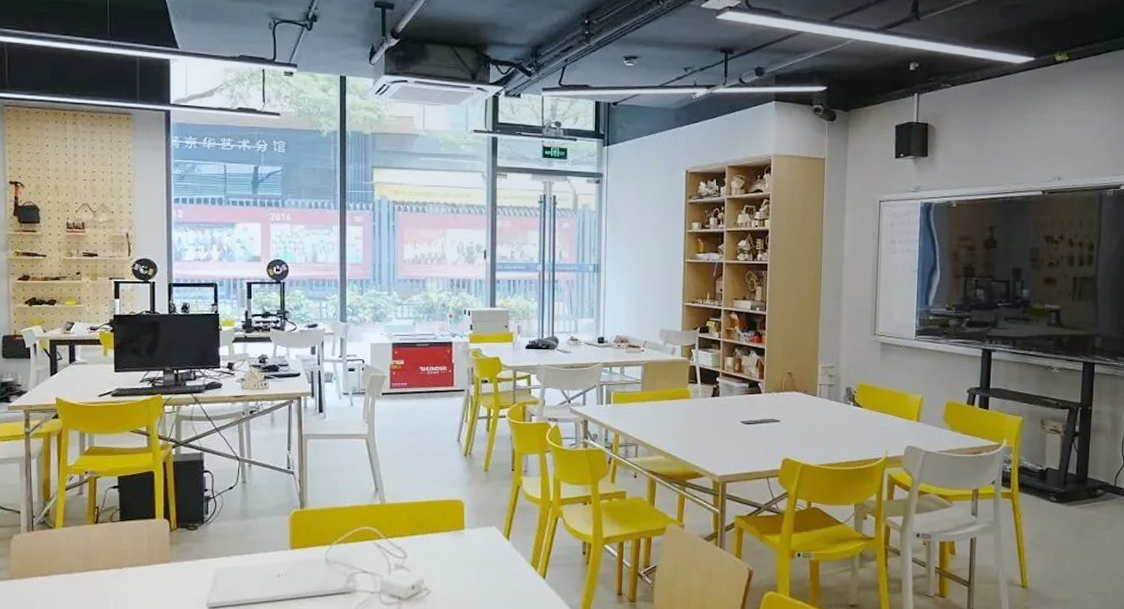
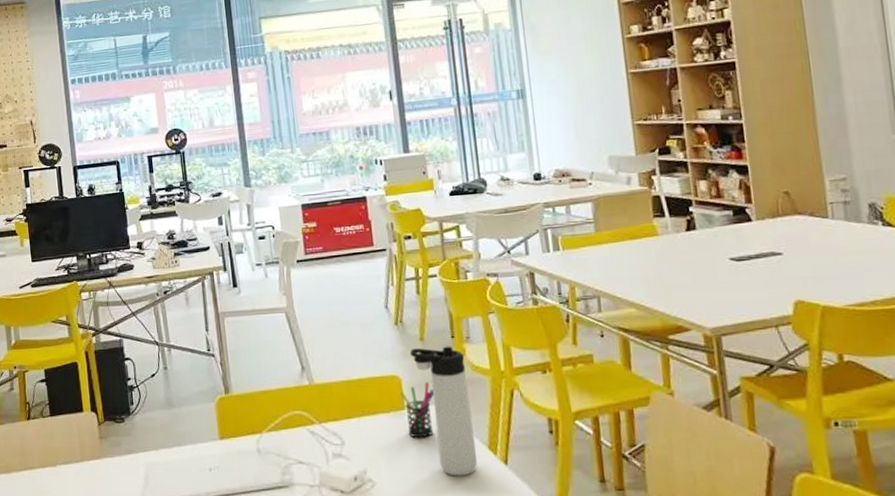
pen holder: none [460,507,490,554] -> present [398,382,434,438]
thermos bottle: none [474,477,521,587] -> present [409,346,478,476]

